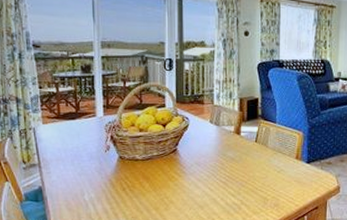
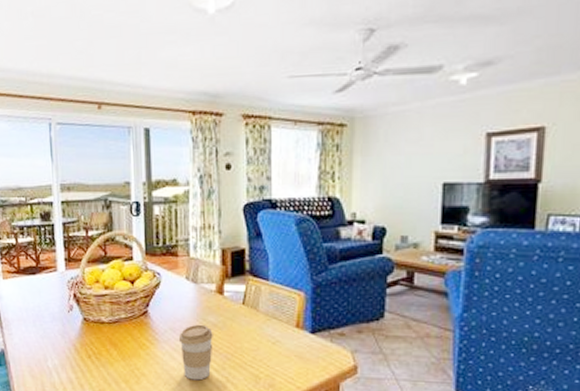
coffee cup: none [202,159,231,204] -> present [178,324,213,381]

